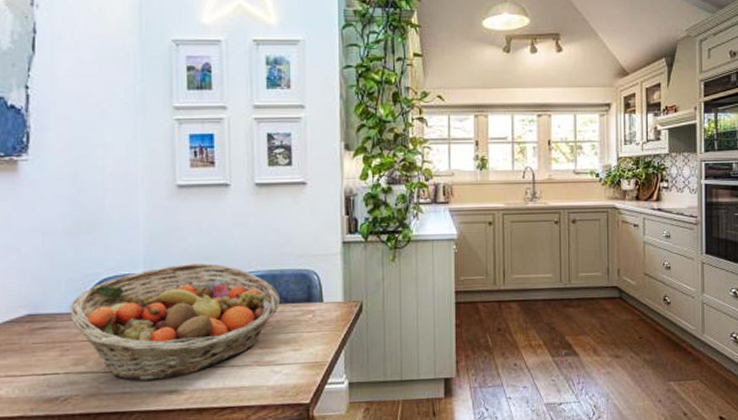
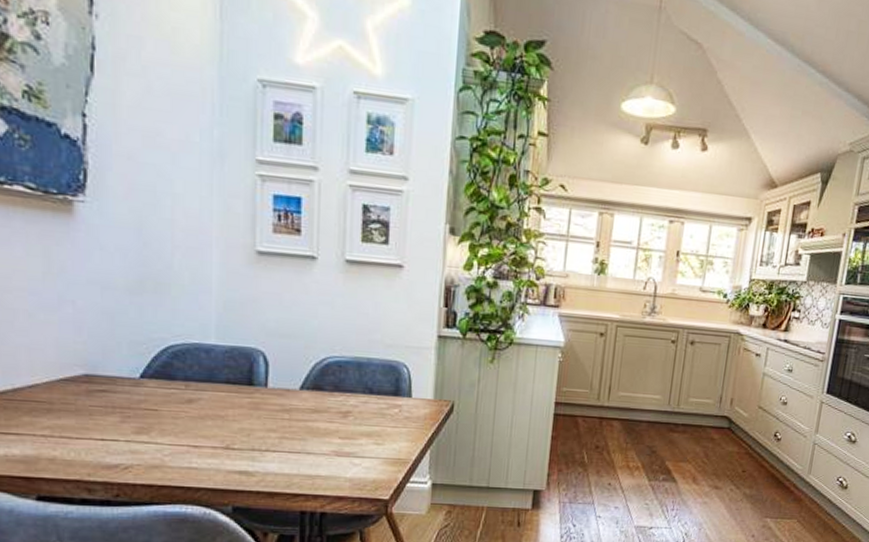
fruit basket: present [70,263,281,382] -> none [132,339,366,460]

